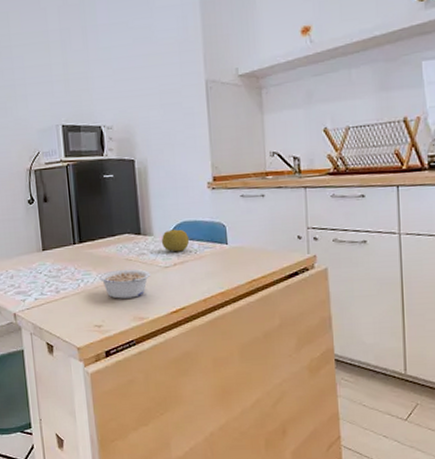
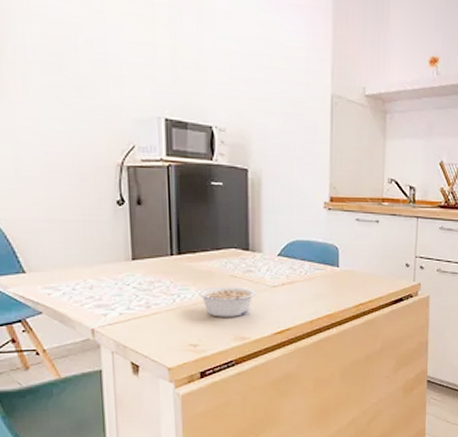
fruit: present [161,229,190,252] -> none [270,248,301,272]

